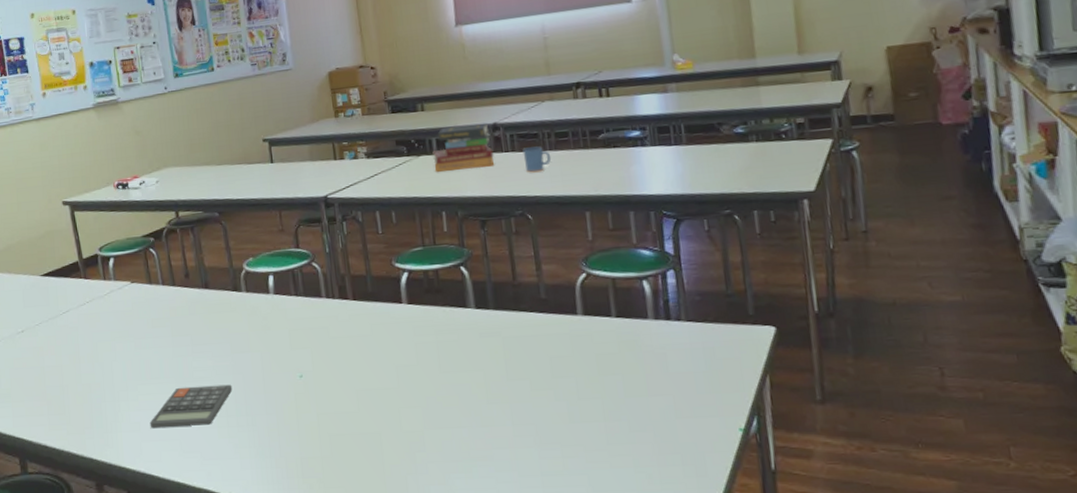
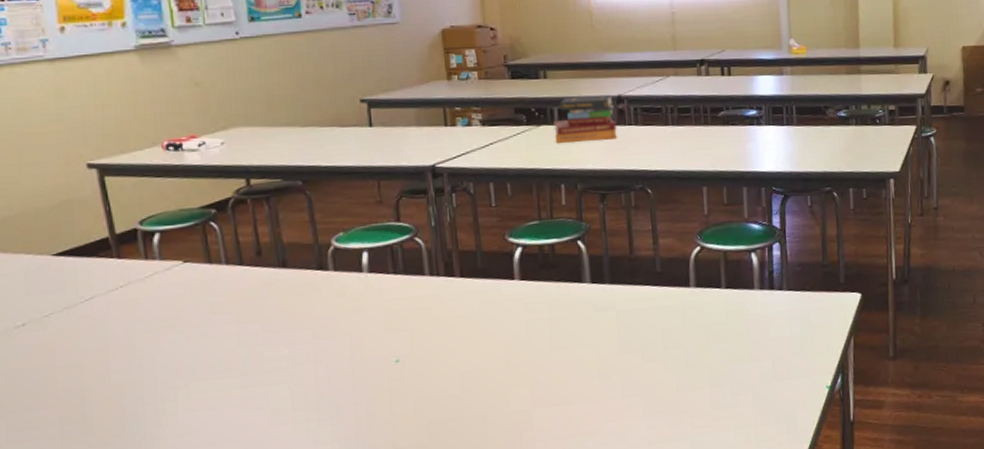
calculator: present [150,384,233,428] -> none [204,374,314,430]
mug: present [522,146,552,173] -> none [645,121,673,147]

